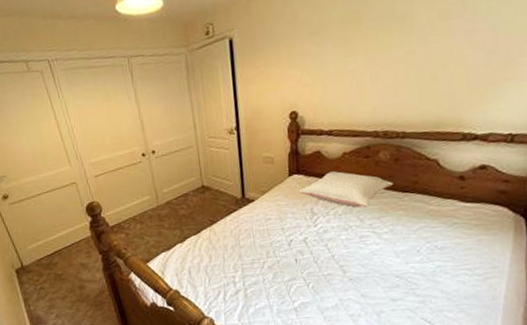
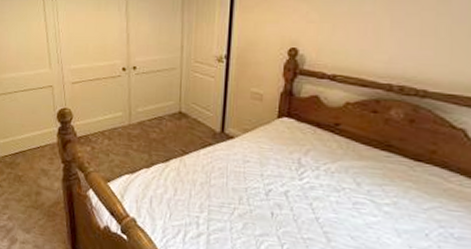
pillow: present [297,171,394,208] -> none [285,121,405,170]

